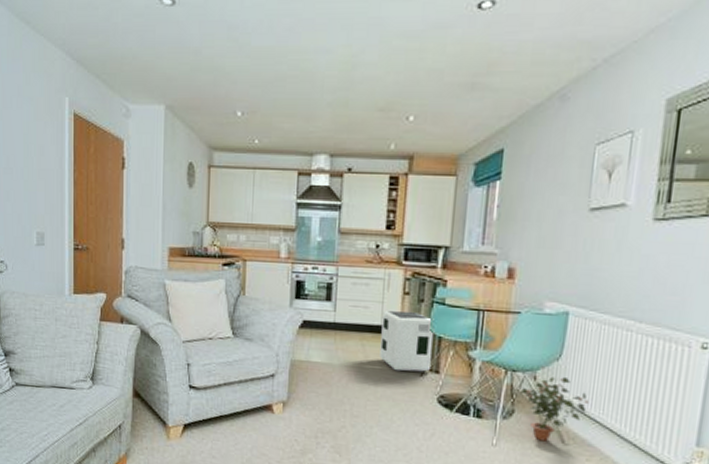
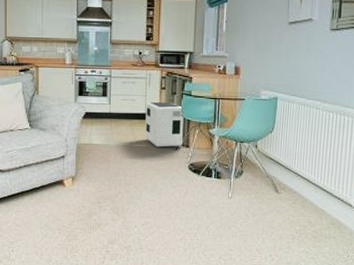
potted plant: present [521,377,589,442] -> none [247,145,293,192]

